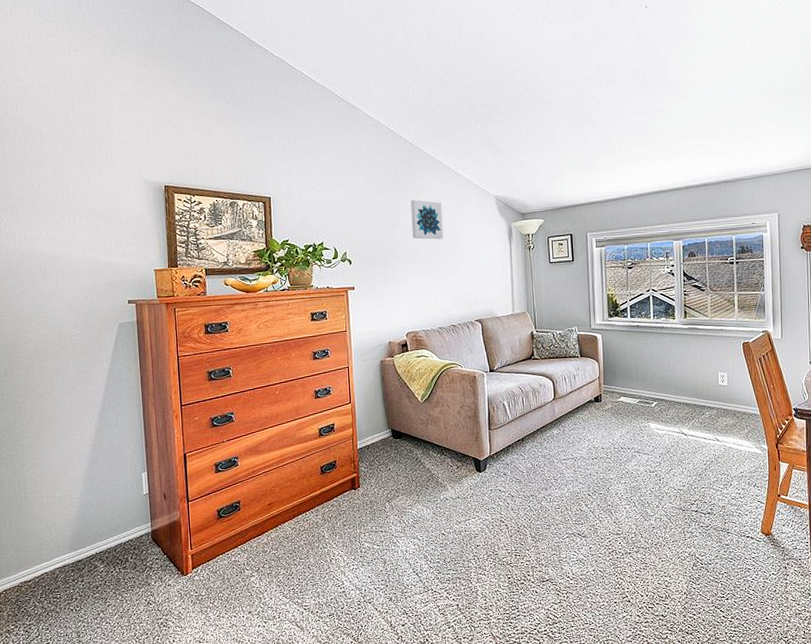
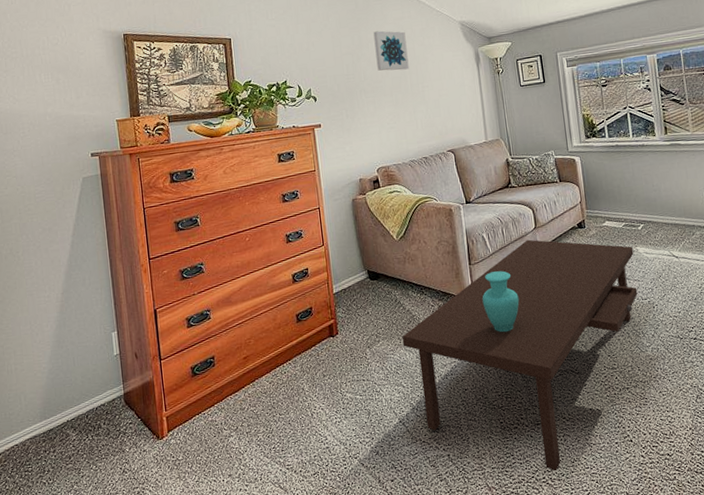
coffee table: none [420,409,646,625] -> present [401,239,638,471]

